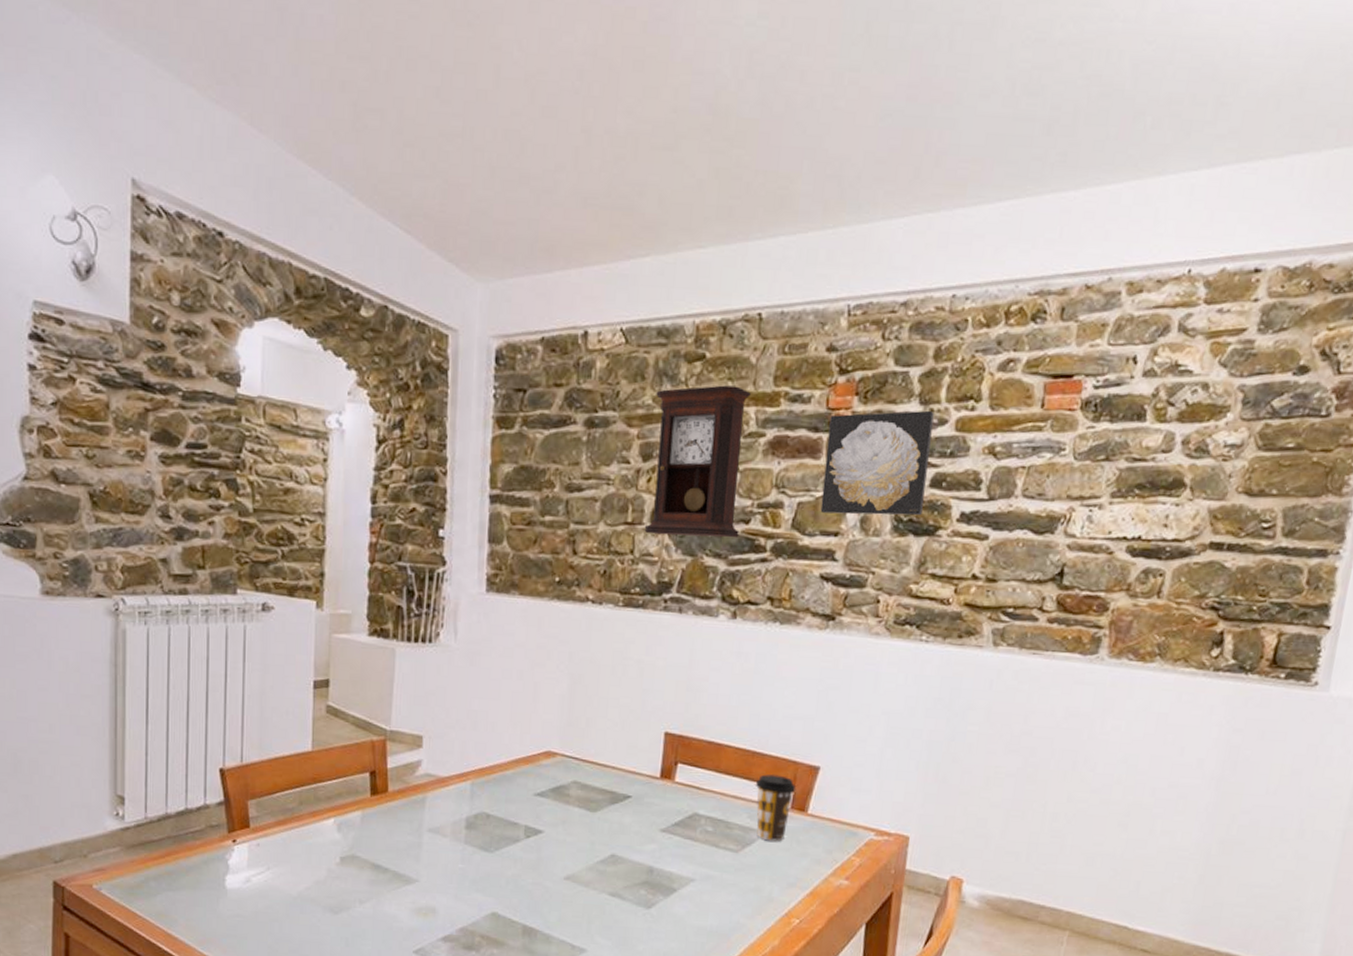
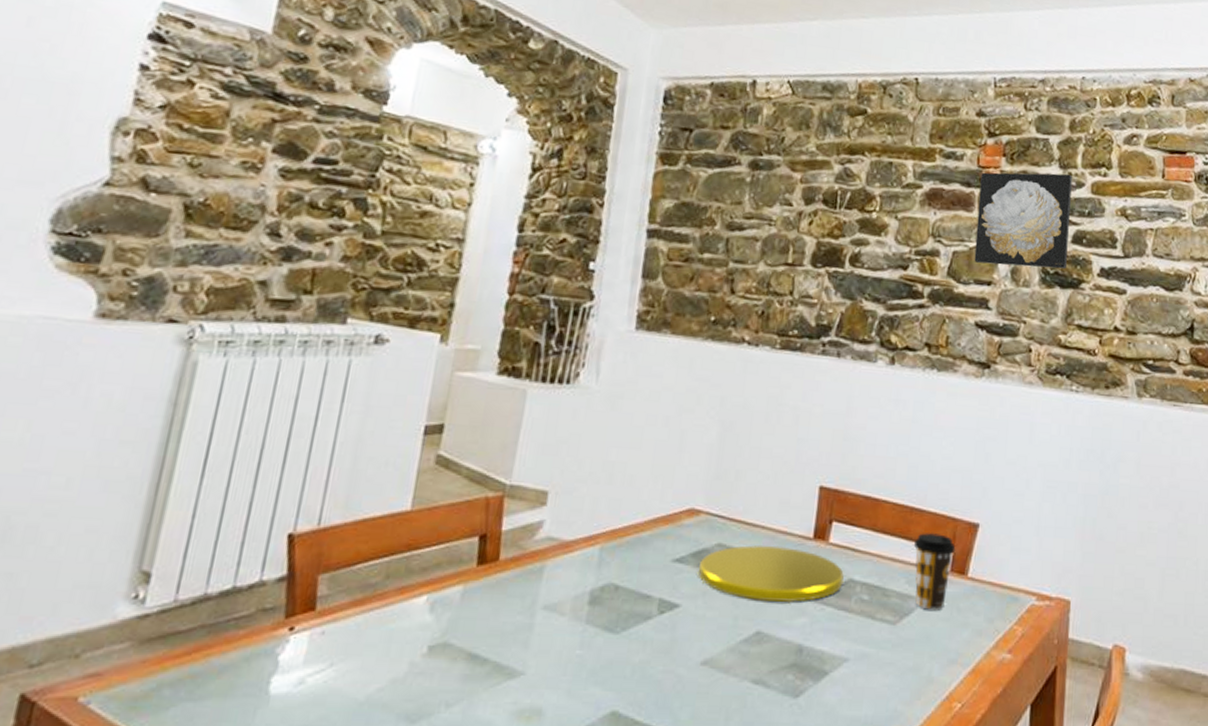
plate: none [558,782,689,832] -> present [699,544,844,603]
pendulum clock: present [644,385,751,538] -> none [804,138,909,283]

